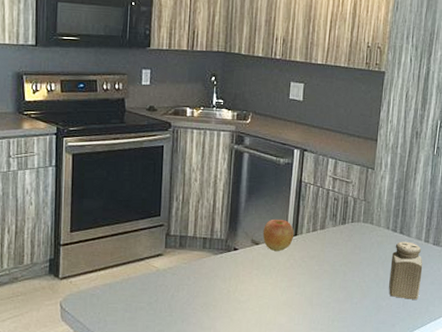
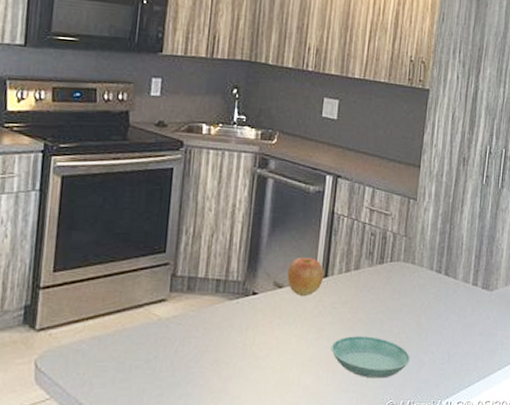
saucer: none [301,284,370,320] -> present [331,336,410,379]
salt shaker: present [389,241,423,299] -> none [432,284,471,353]

